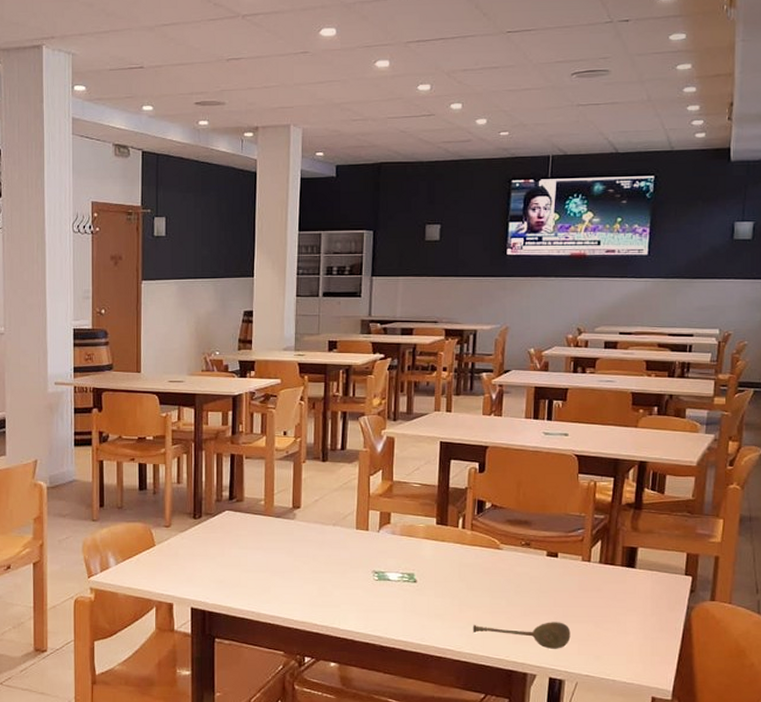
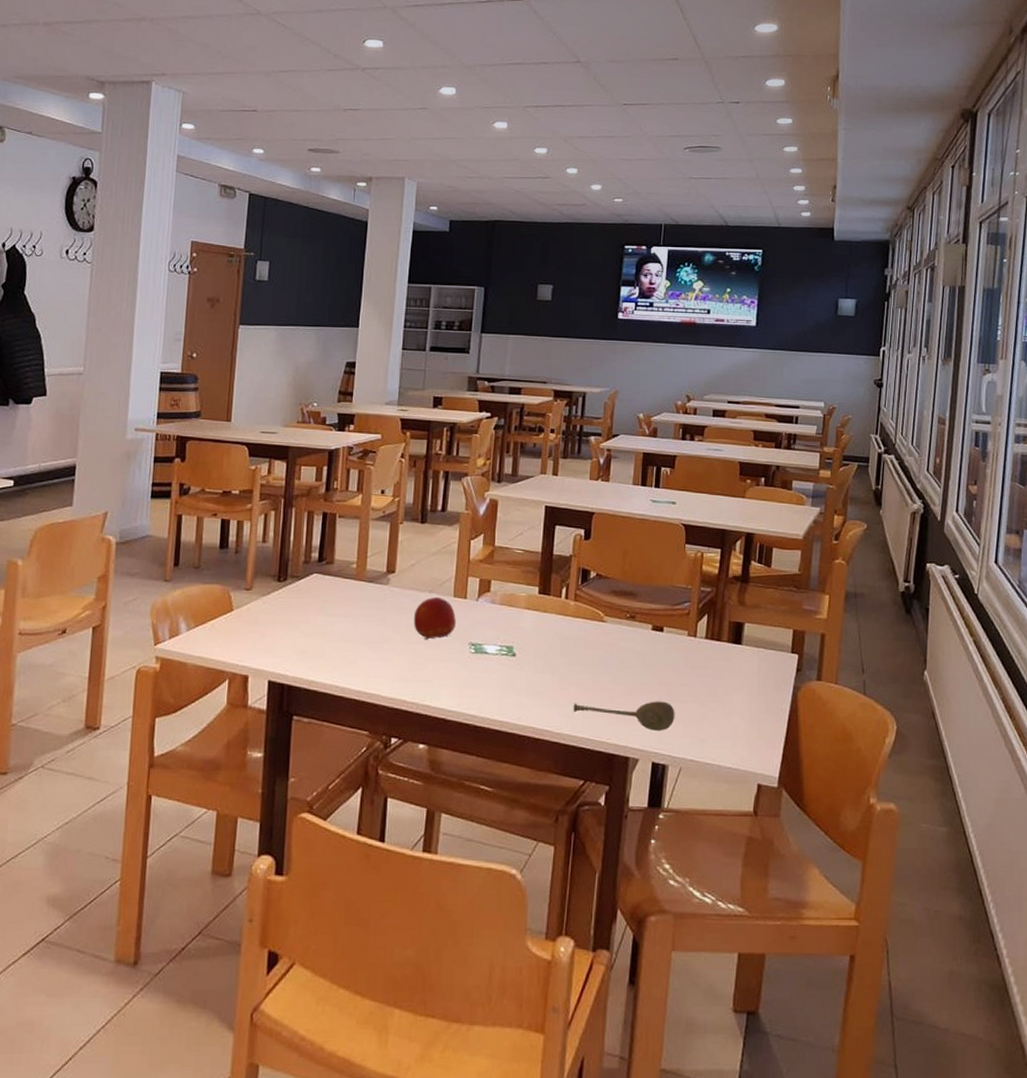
fruit: none [319,529,359,569] -> present [413,596,456,640]

